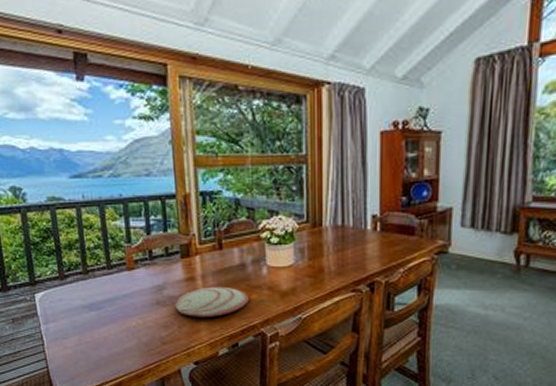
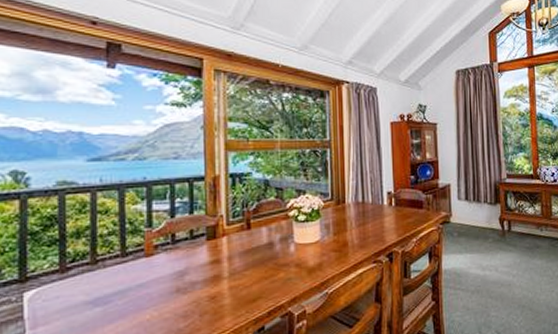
plate: present [175,286,249,317] -> none [197,267,276,303]

